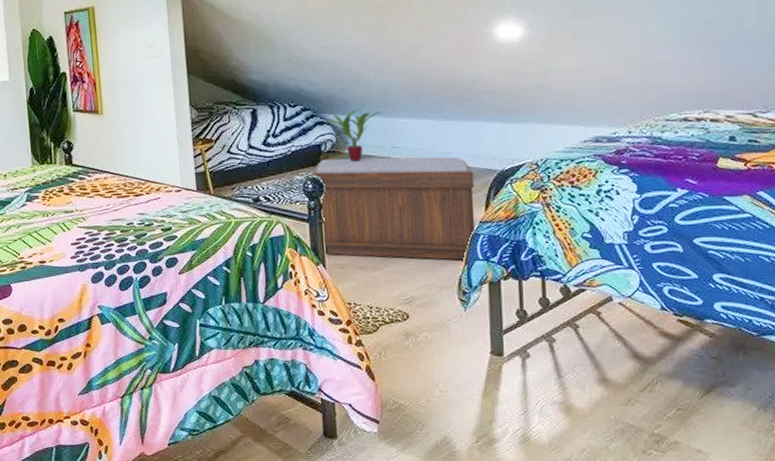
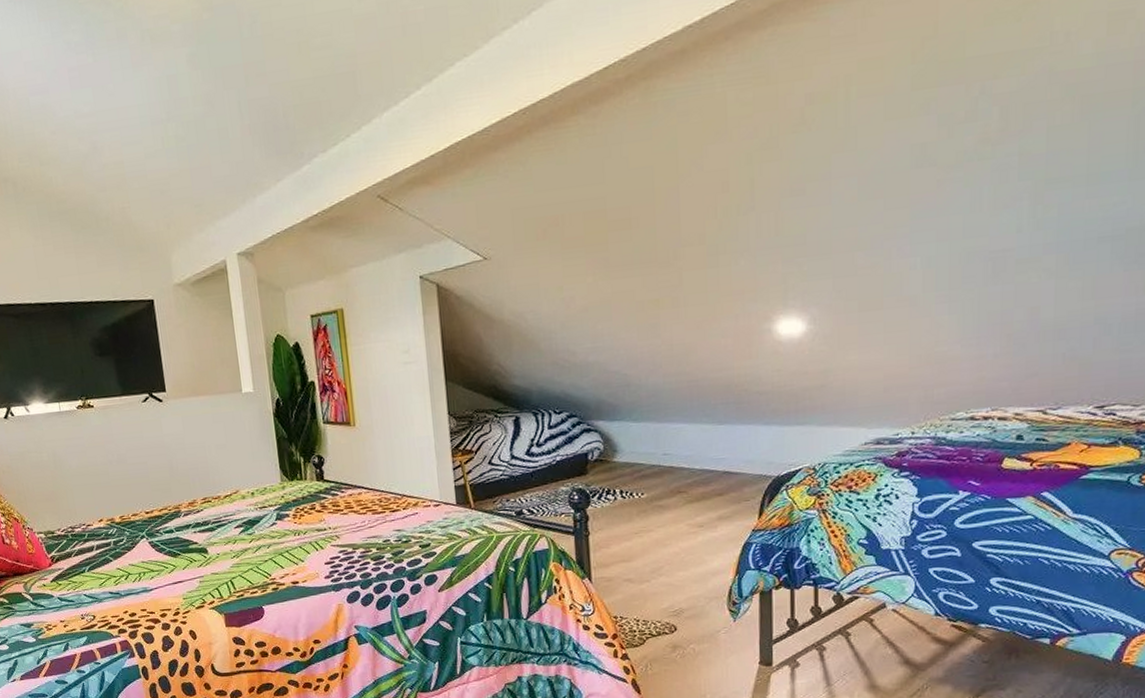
bench: present [312,156,476,260] -> none [578,463,748,570]
potted plant: present [325,109,382,162] -> none [592,414,653,470]

